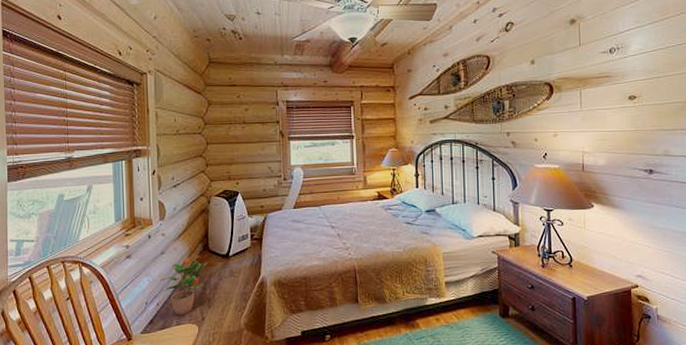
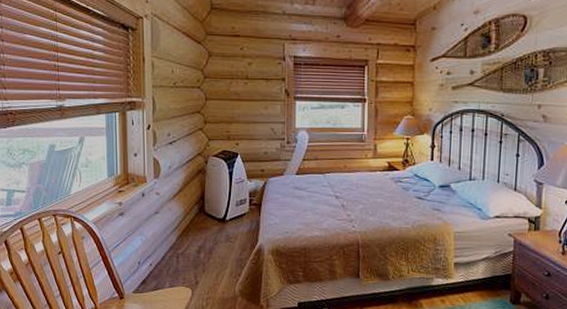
potted plant: present [159,264,200,315] -> none [153,225,195,277]
potted plant: present [182,254,208,287] -> none [176,216,203,250]

